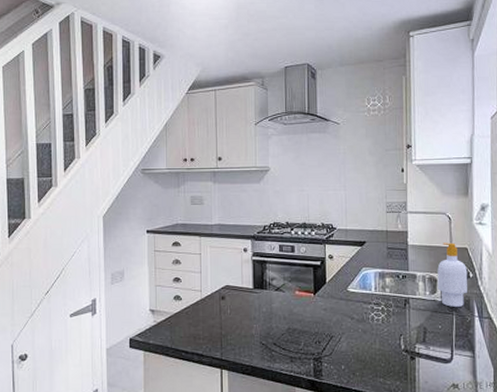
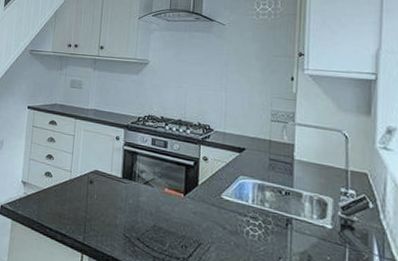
soap bottle: present [437,243,468,308] -> none [328,163,367,241]

